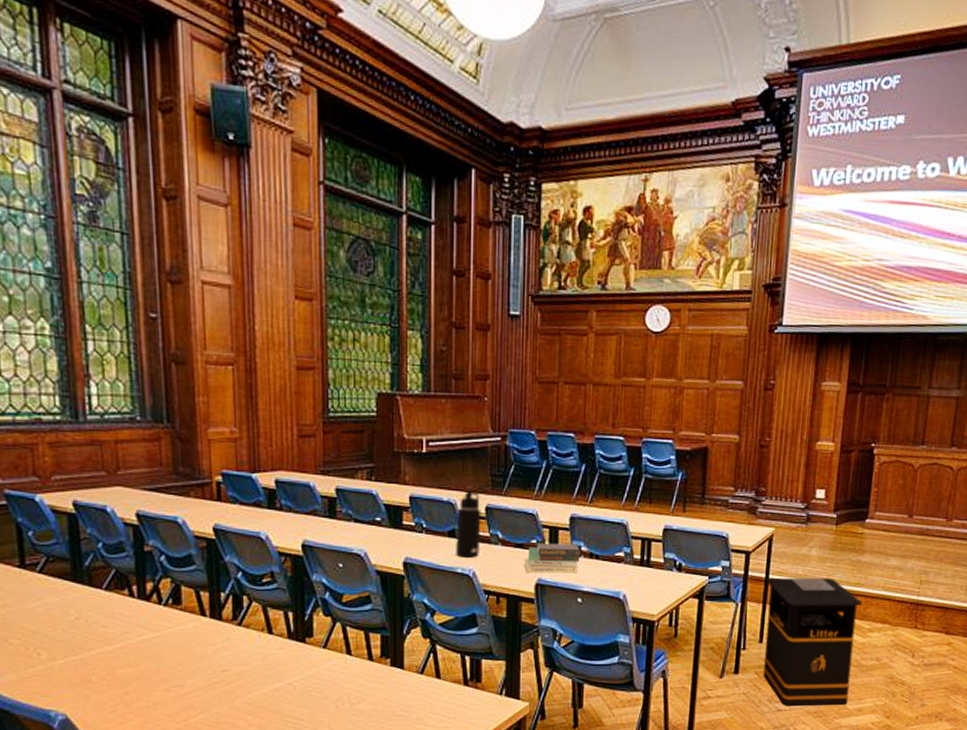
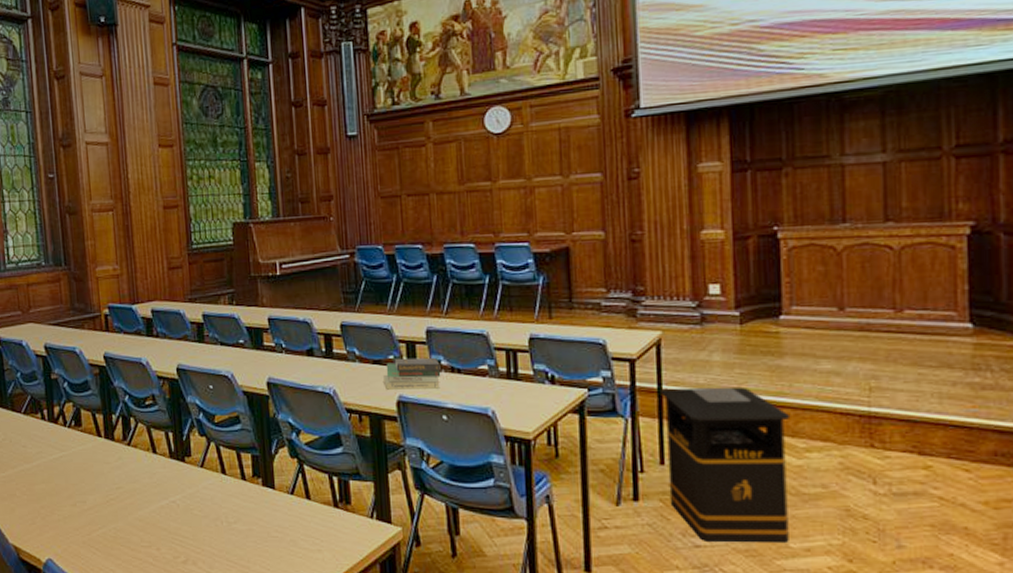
water bottle: present [456,489,482,557] -> none [313,308,338,376]

